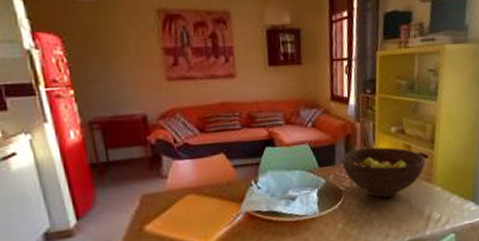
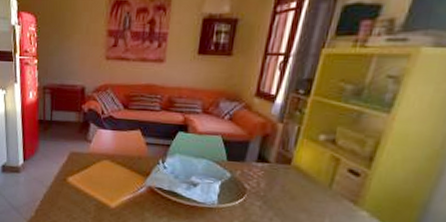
fruit bowl: present [341,147,426,198] -> none [252,150,356,209]

